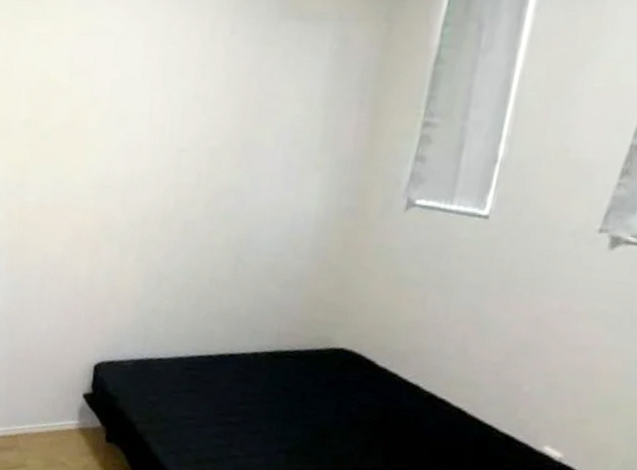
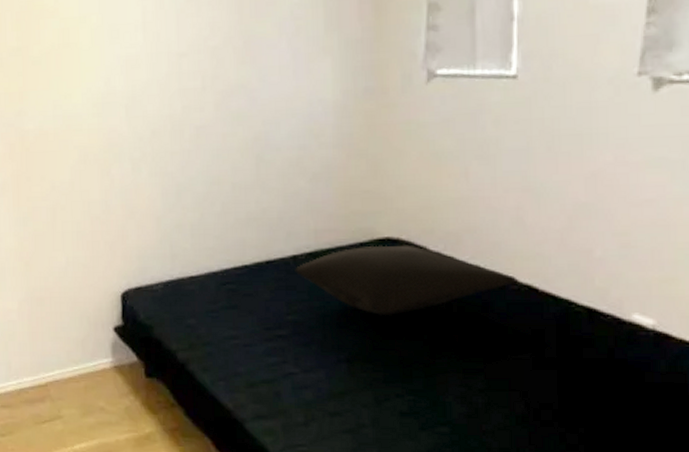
pillow: none [253,353,451,419] -> present [295,245,518,316]

